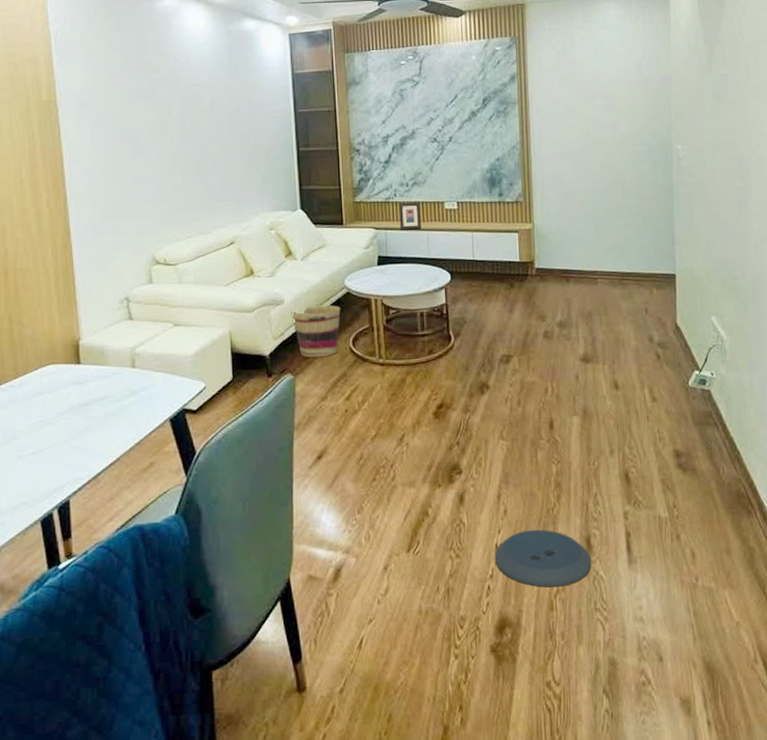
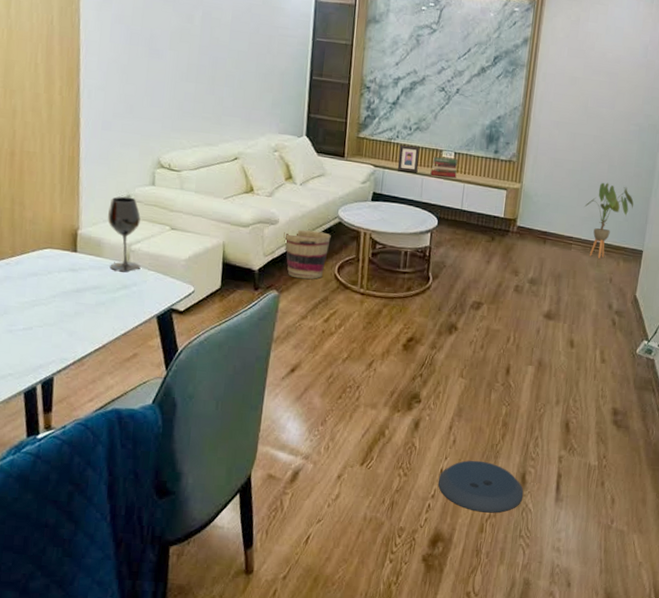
wineglass: none [108,299,147,378] -> present [108,196,141,272]
books: none [435,208,463,229] -> present [430,157,458,178]
house plant: none [604,208,656,289] -> present [584,182,634,258]

